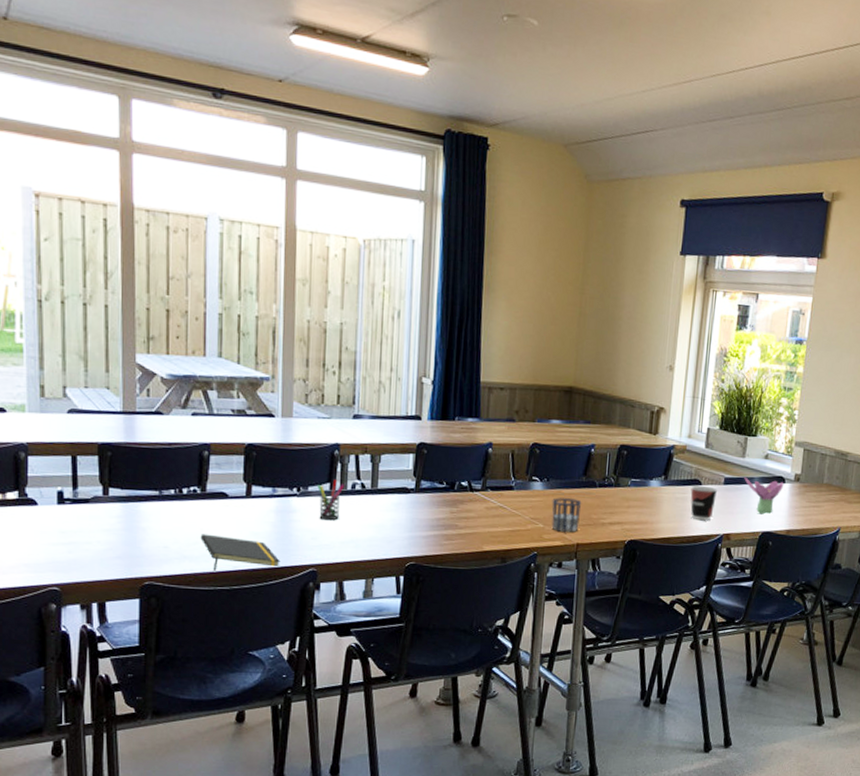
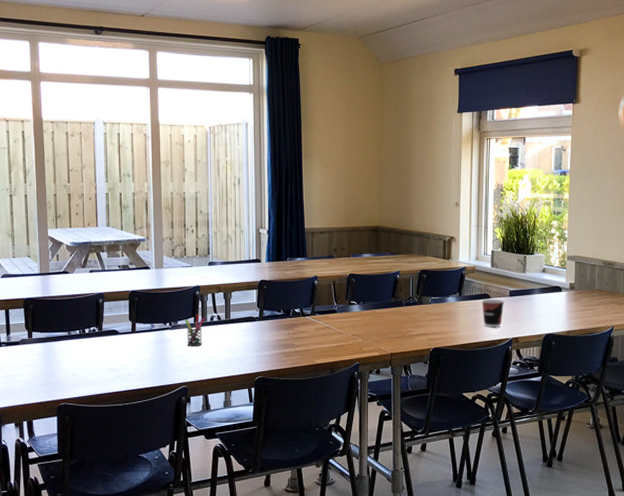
notepad: present [200,534,280,571] -> none [99,363,160,392]
cup: present [551,498,582,532] -> none [368,317,392,344]
decorative flower: present [744,477,784,515] -> none [526,289,561,319]

